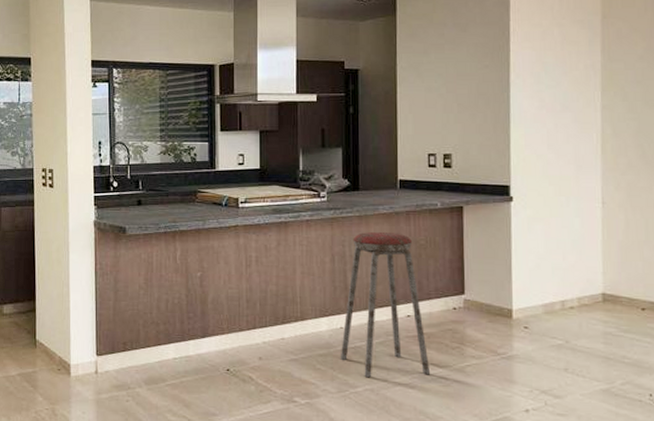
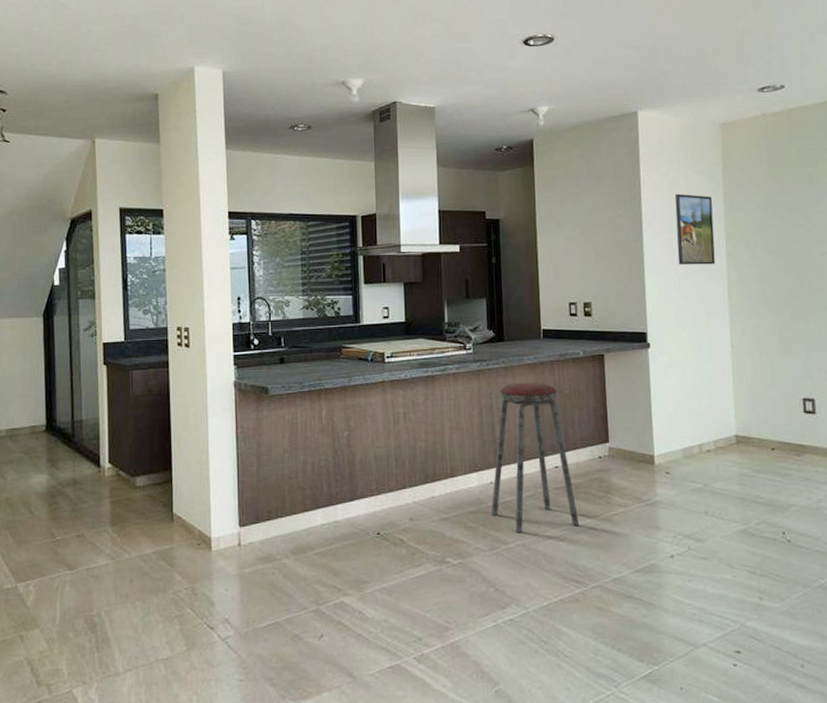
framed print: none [546,44,589,118] -> present [674,194,715,265]

